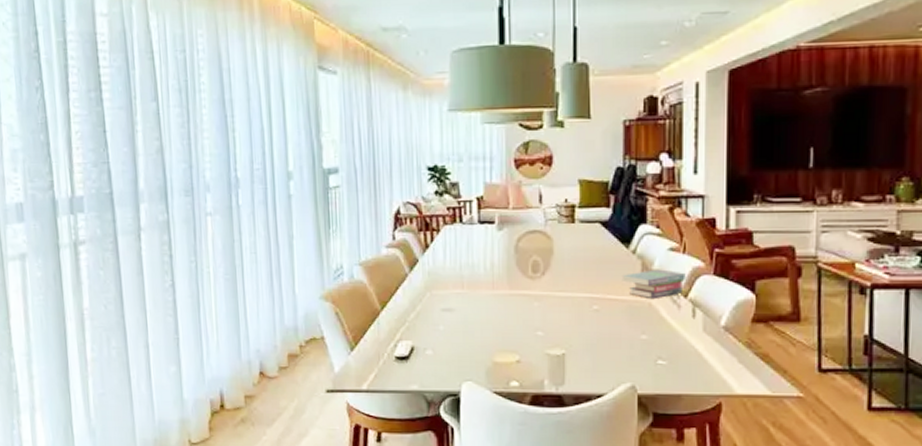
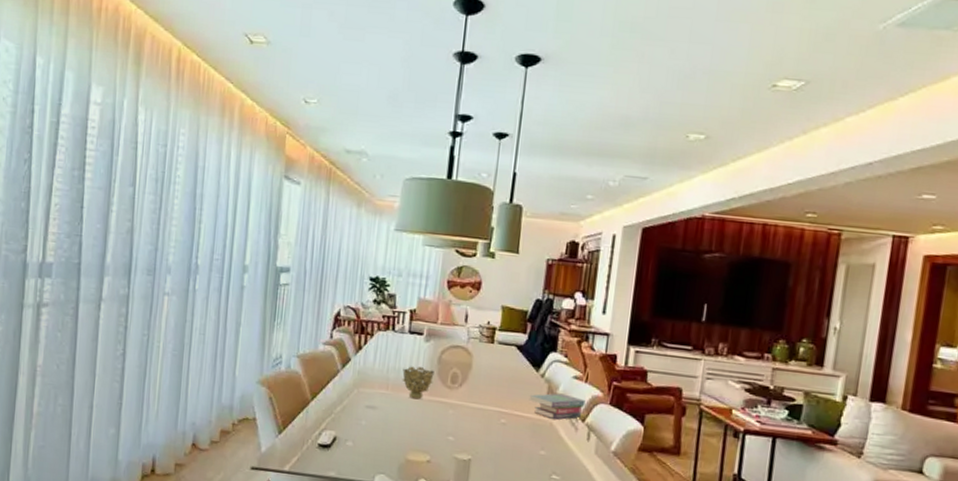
decorative bowl: none [477,259,512,295] -> present [402,366,434,400]

